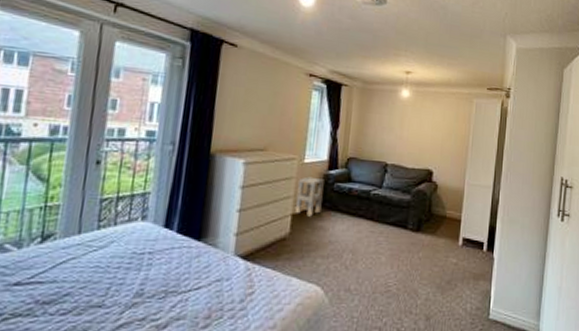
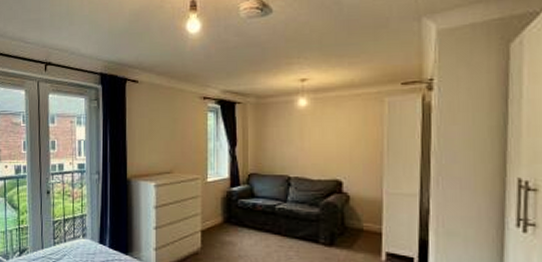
side table: present [294,176,324,217] -> none [203,194,228,232]

